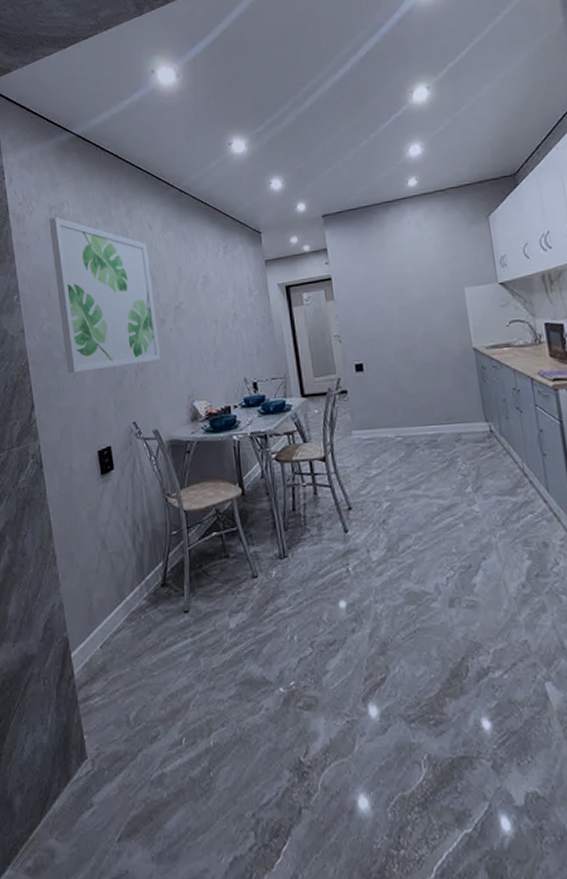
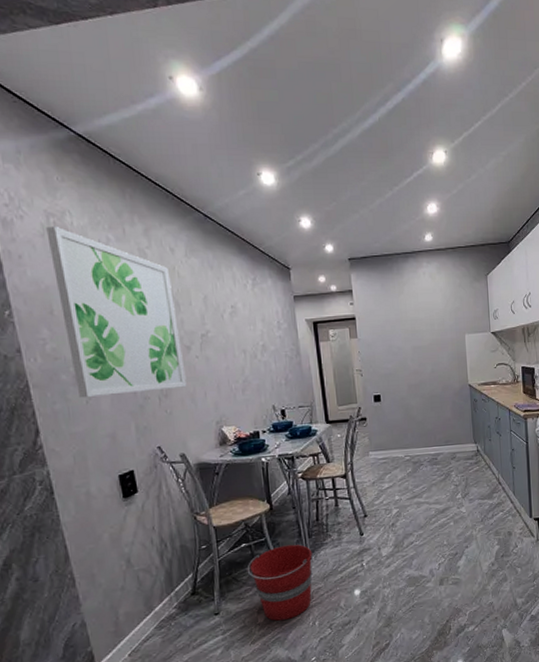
bucket: none [217,537,290,629] -> present [247,544,313,621]

